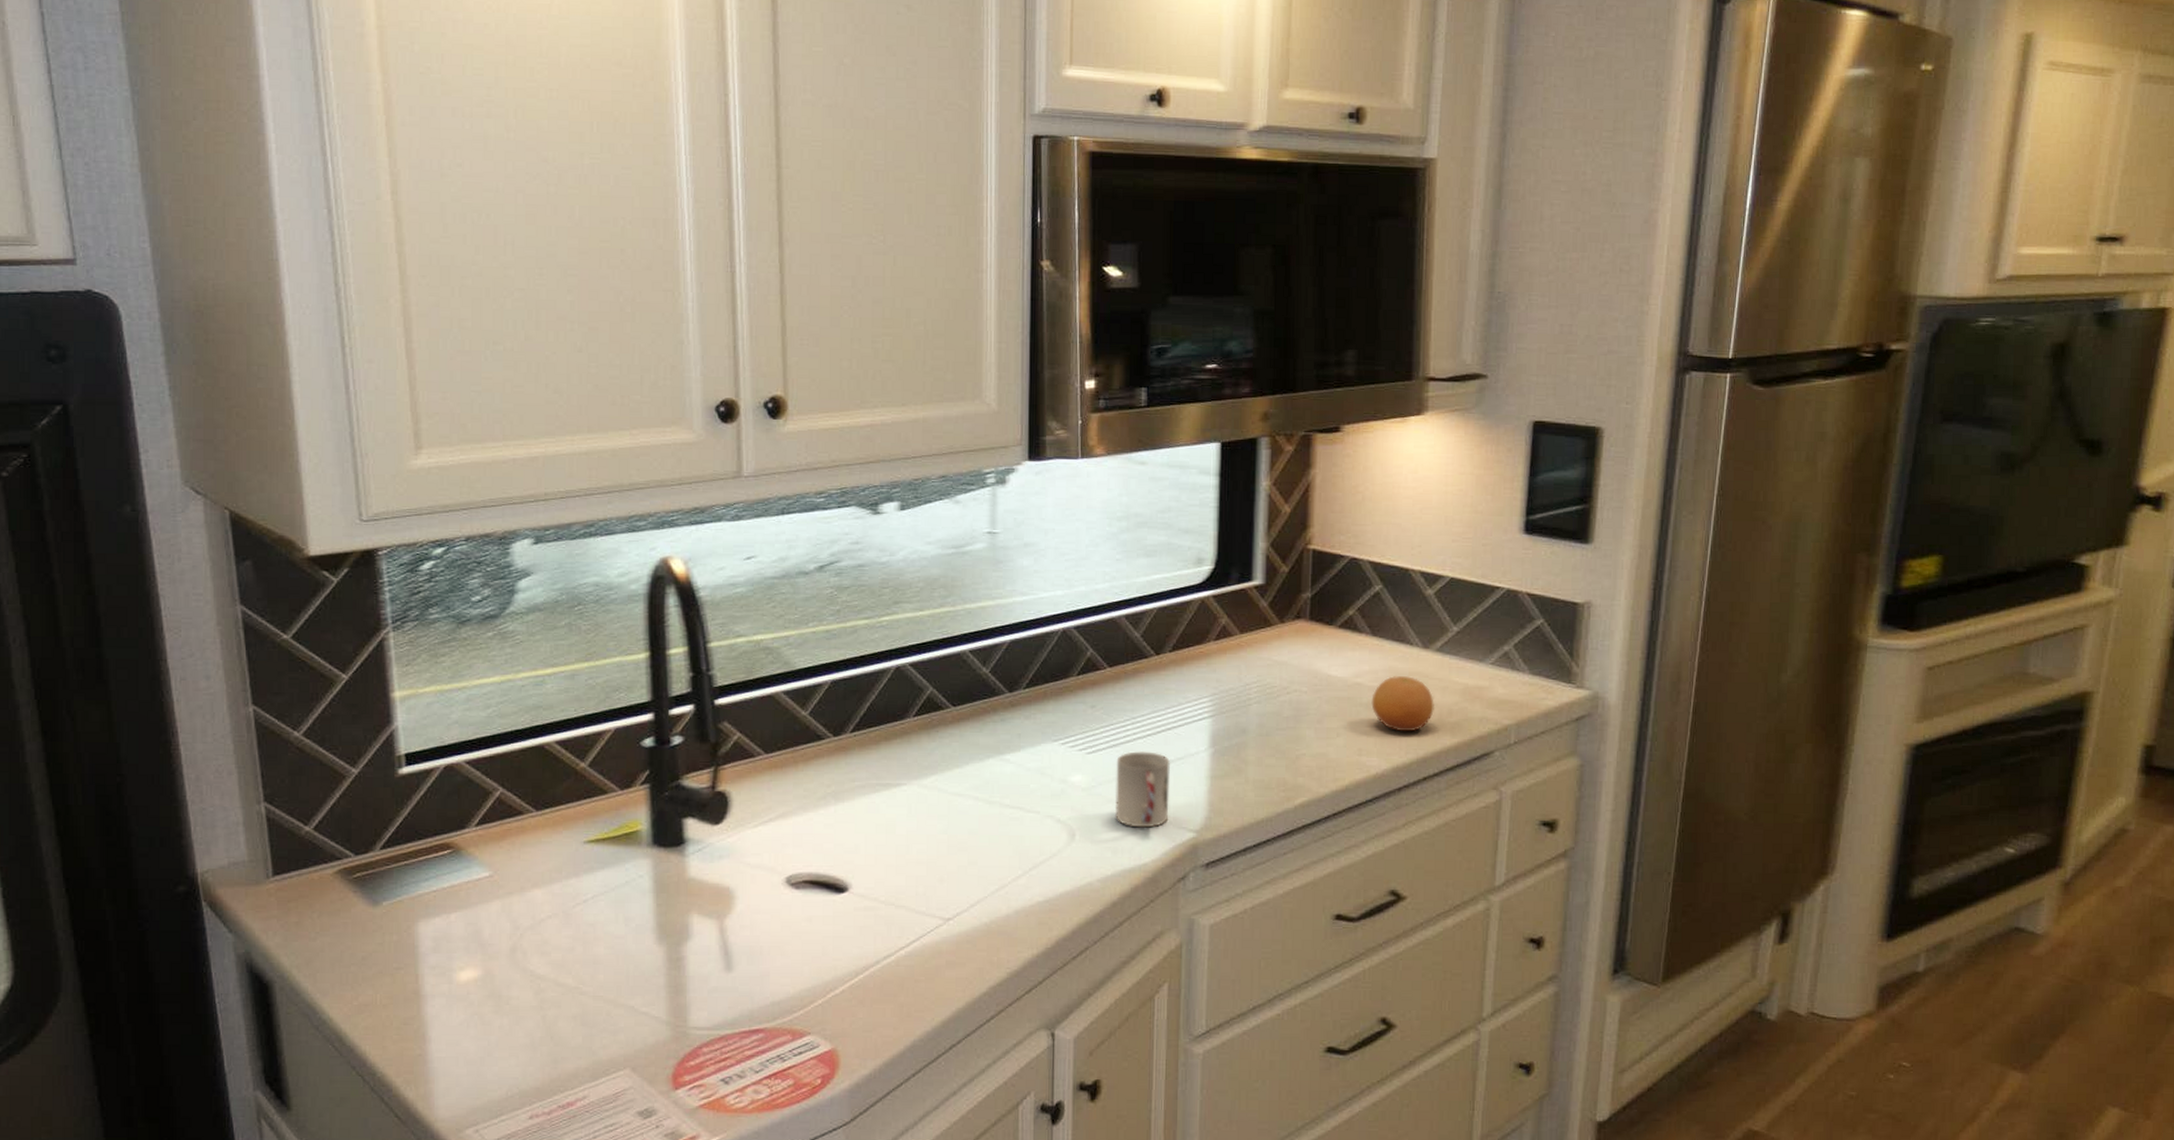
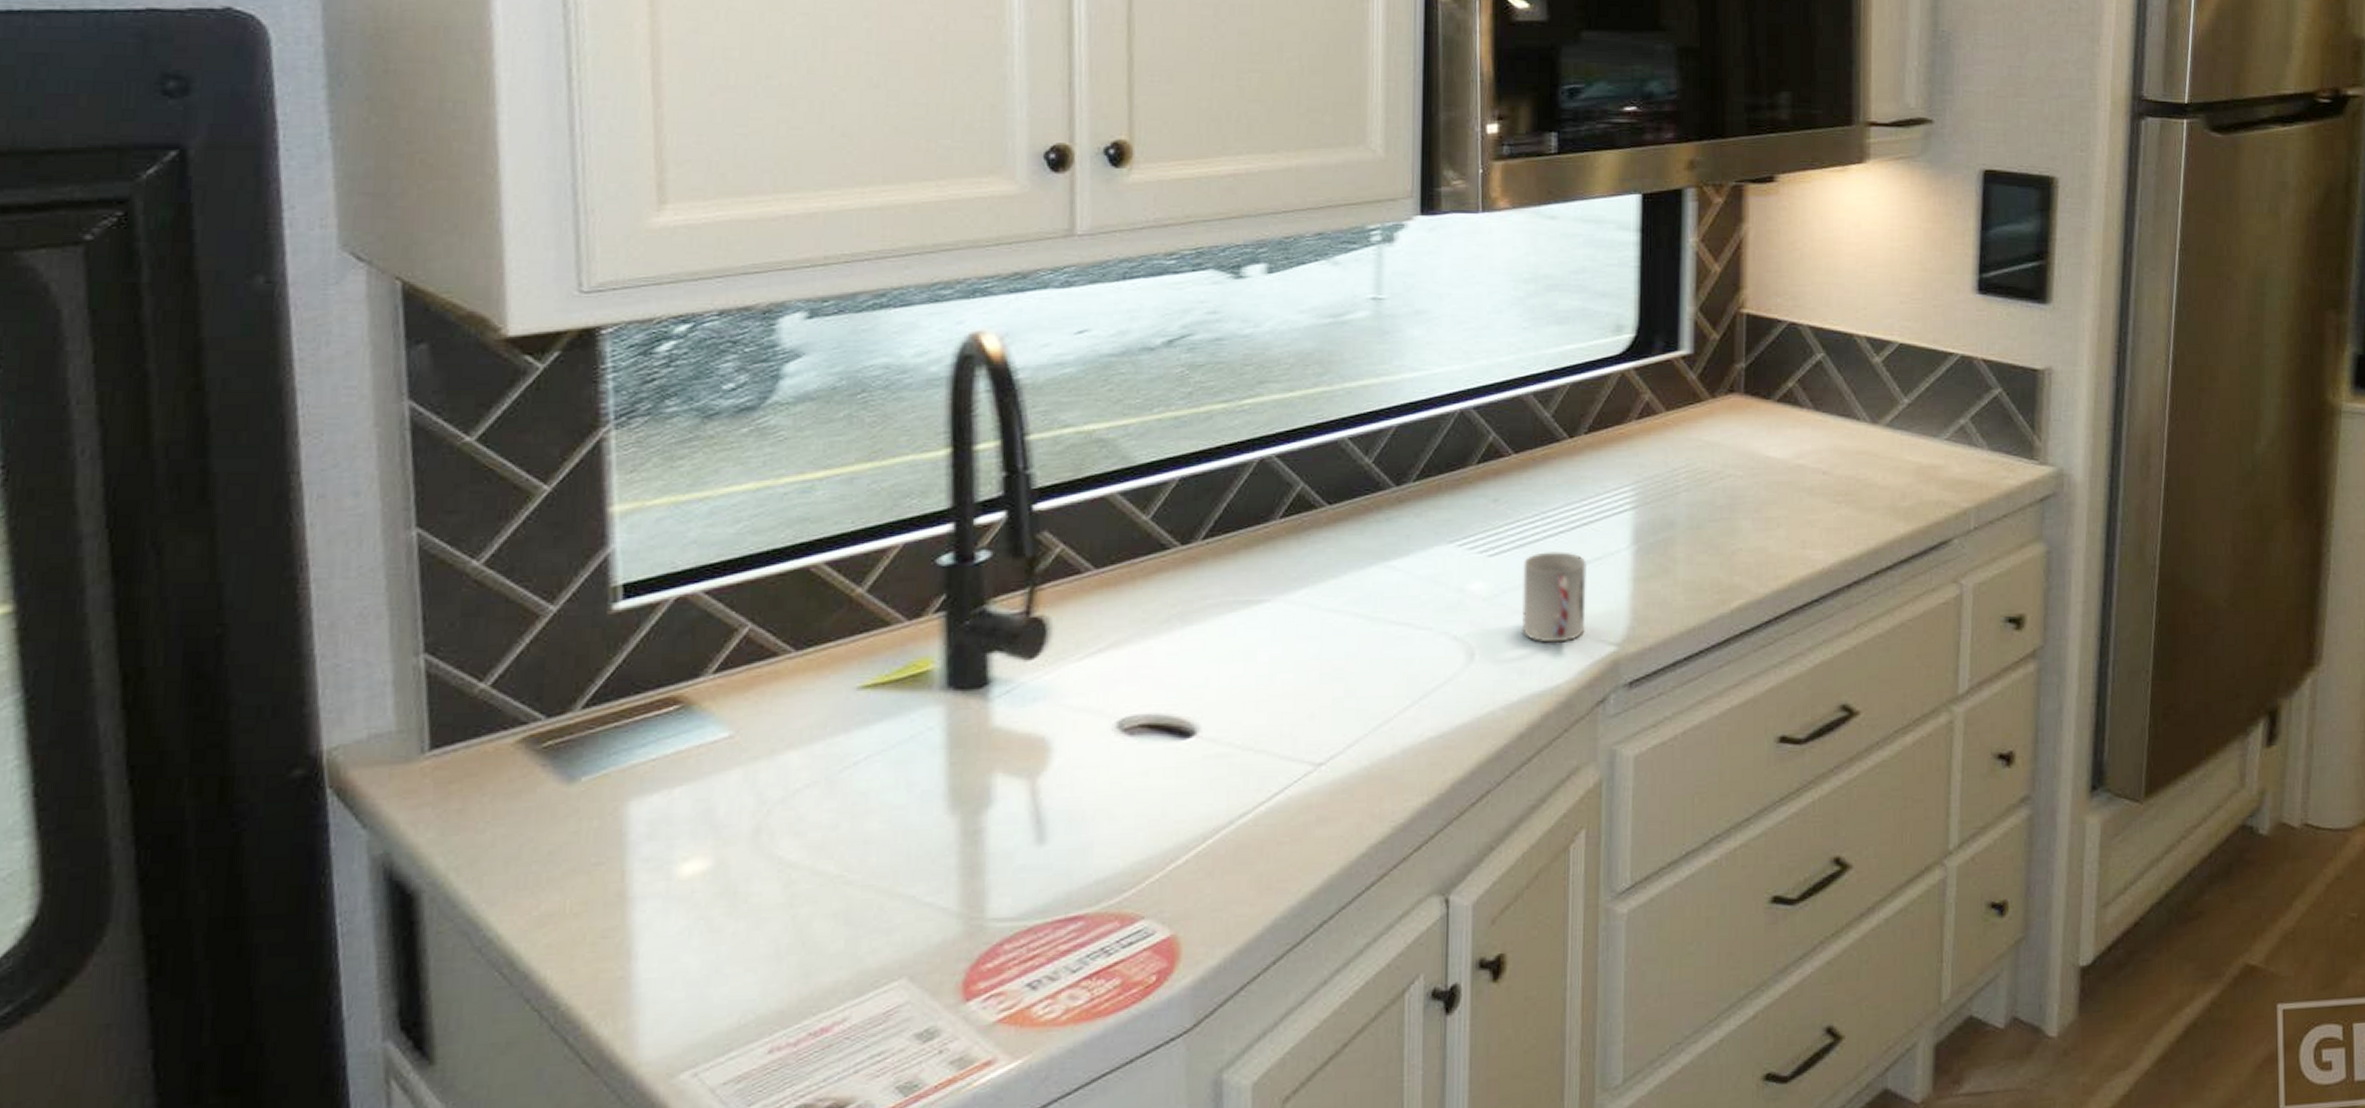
fruit: present [1371,676,1435,732] -> none [1815,456,1887,520]

